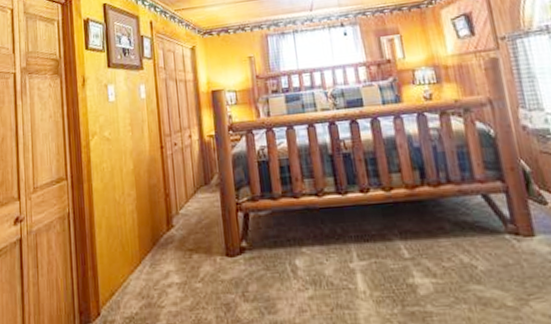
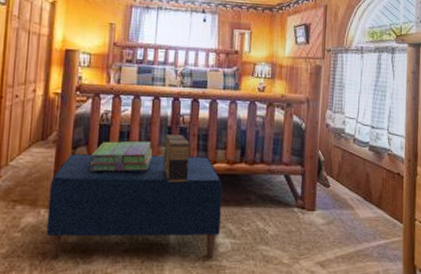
bench: none [220,182,416,311] -> present [46,154,222,260]
stack of books: none [255,173,320,212] -> present [89,141,153,172]
decorative box: none [328,162,365,217] -> present [163,134,190,183]

